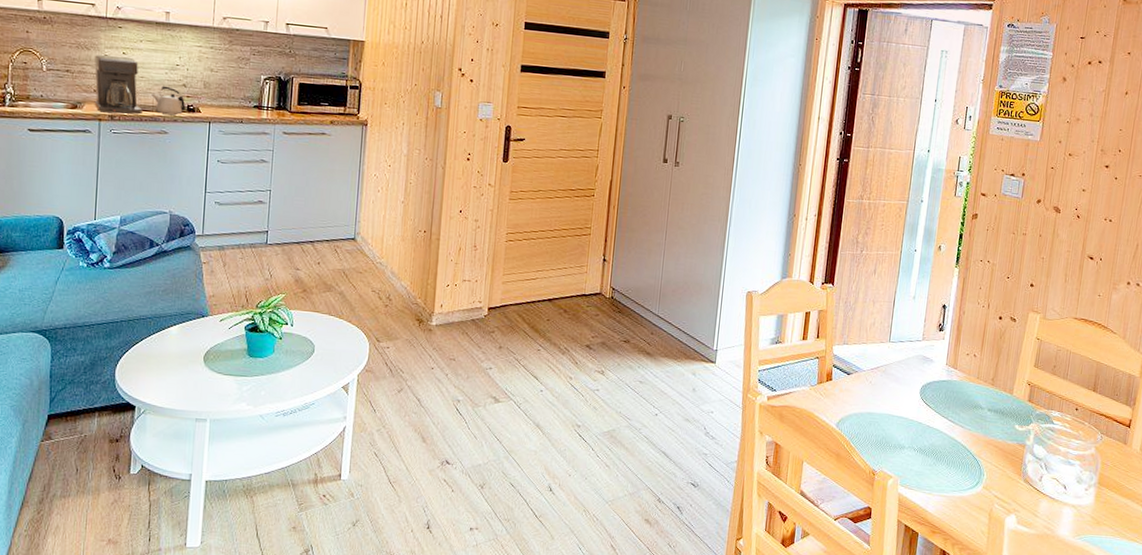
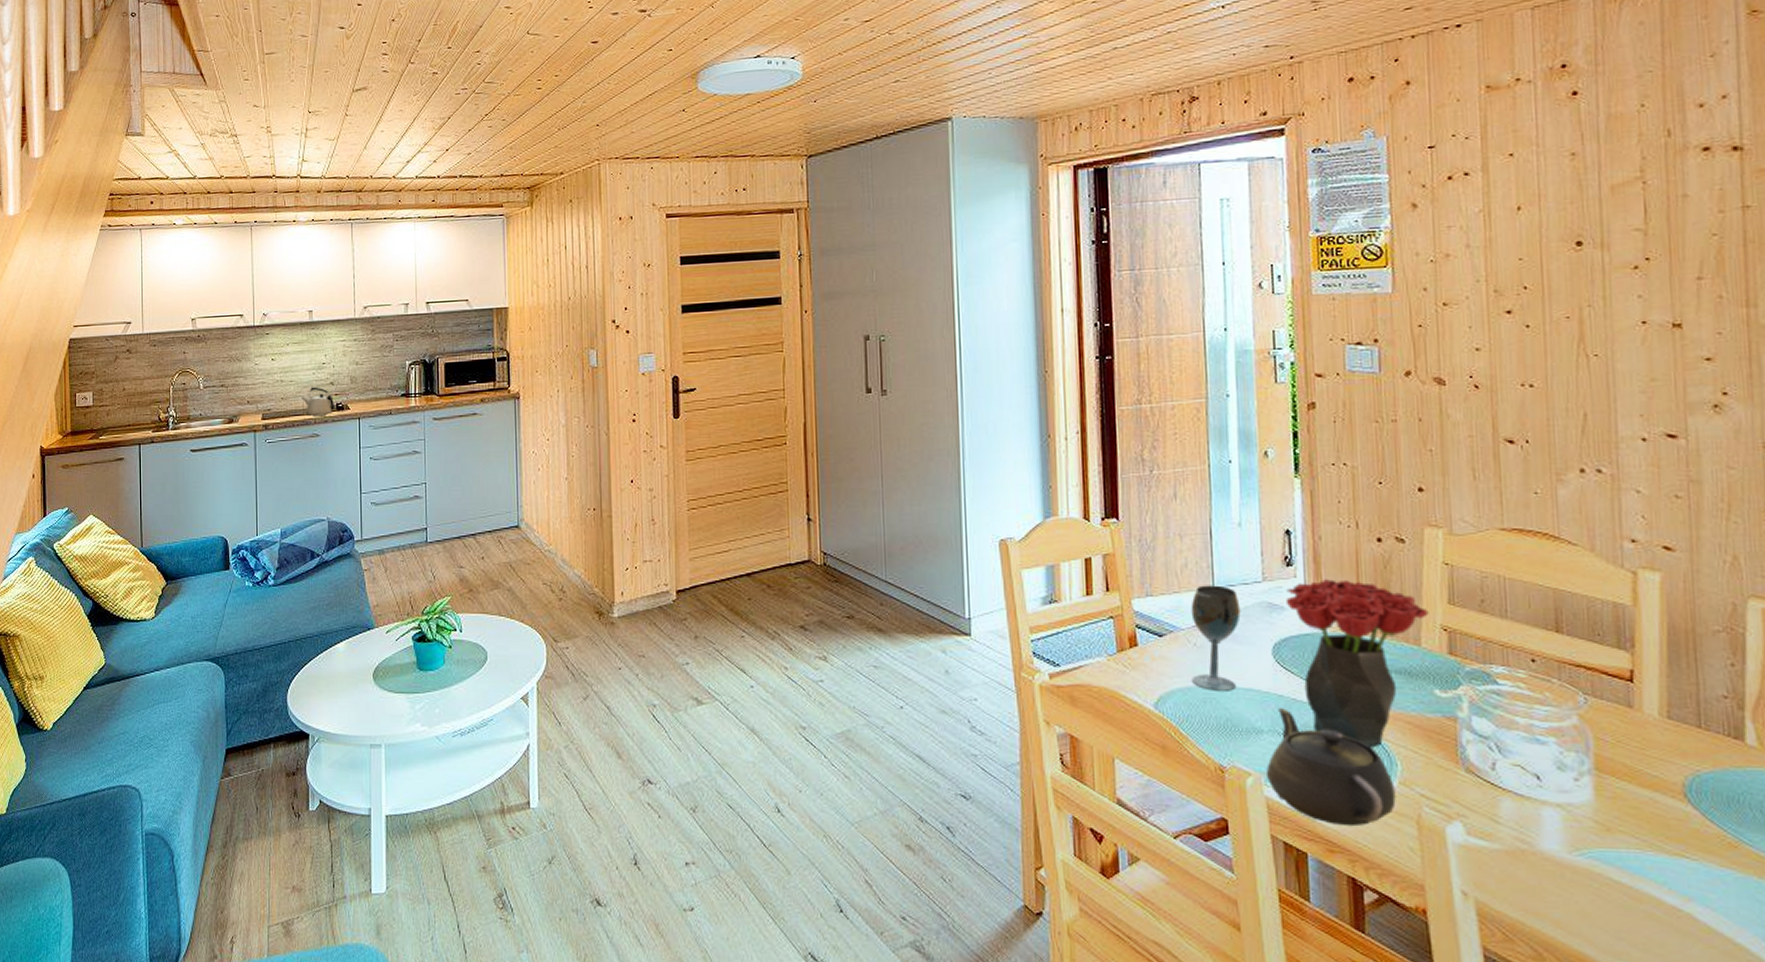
coffee maker: present [94,55,143,115] -> none [246,362,294,423]
wine glass: none [863,339,905,418] -> present [1191,585,1241,693]
teapot: none [901,432,980,516] -> present [1265,708,1396,827]
bouquet: none [934,342,1022,463] -> present [1285,579,1429,748]

